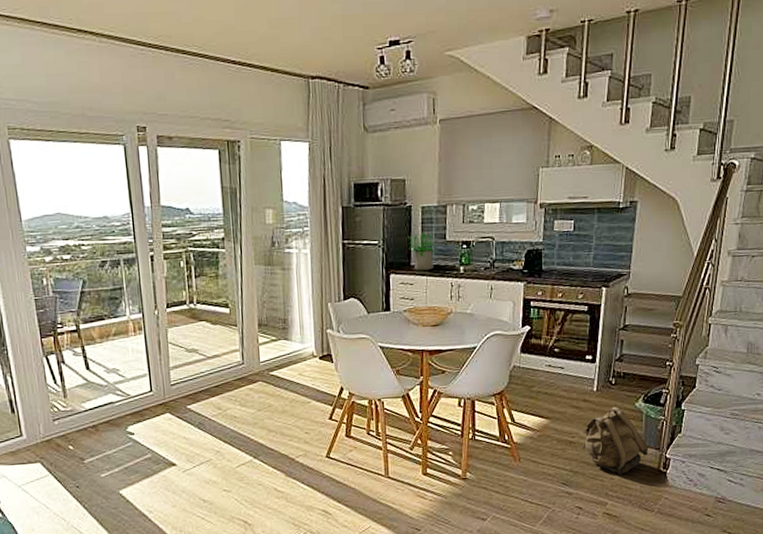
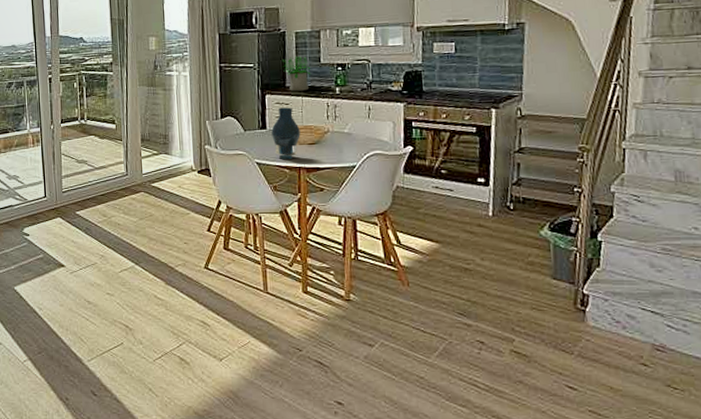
vase: none [395,287,424,342] -> present [271,107,301,159]
backpack: present [582,406,649,474] -> none [479,233,561,308]

